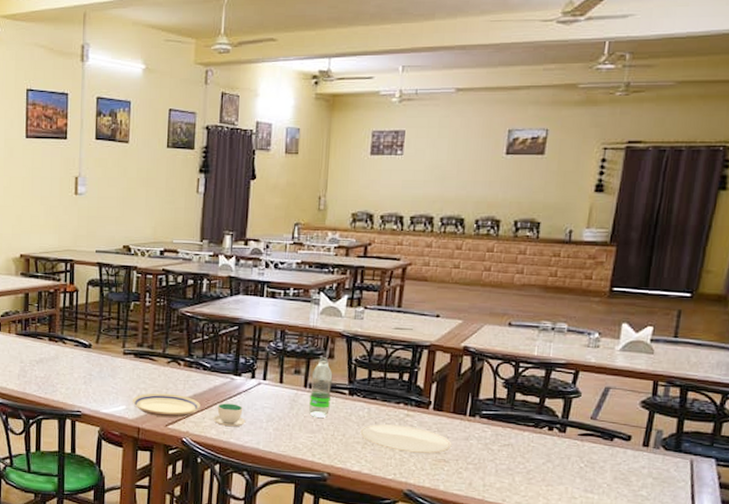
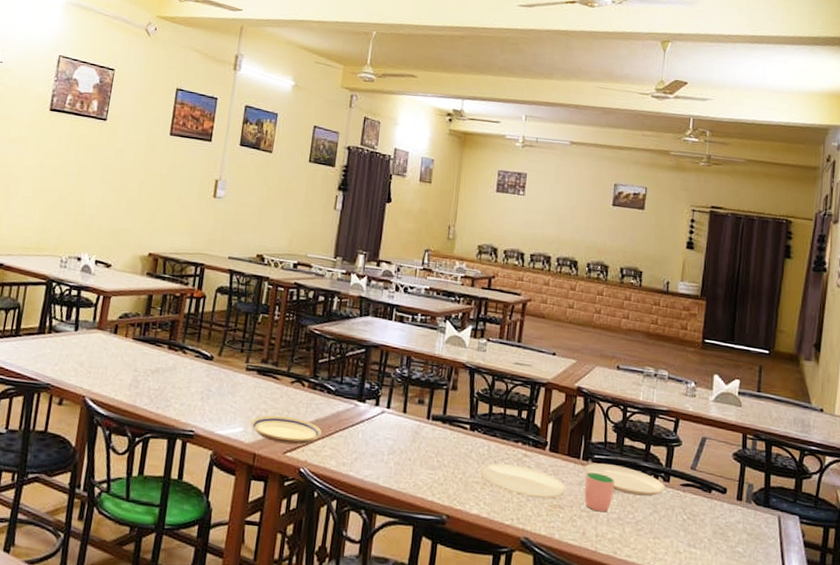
cup: present [213,403,246,427] -> none [334,431,367,459]
bottle: present [308,357,333,418] -> none [430,388,456,453]
cup: none [470,427,505,464] -> present [584,471,615,513]
plate: none [471,418,561,447] -> present [584,463,666,496]

